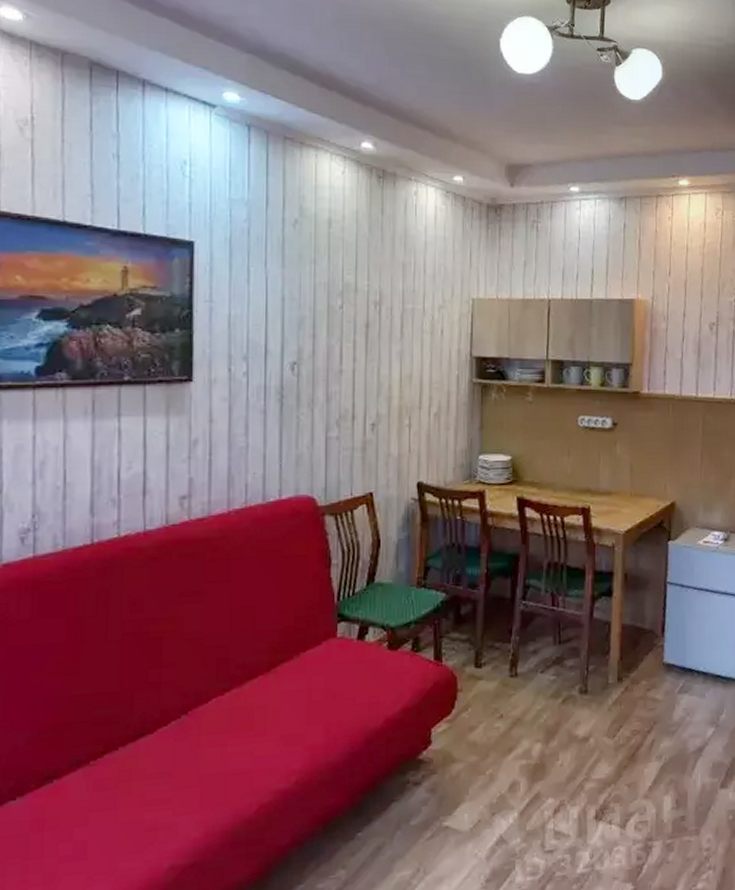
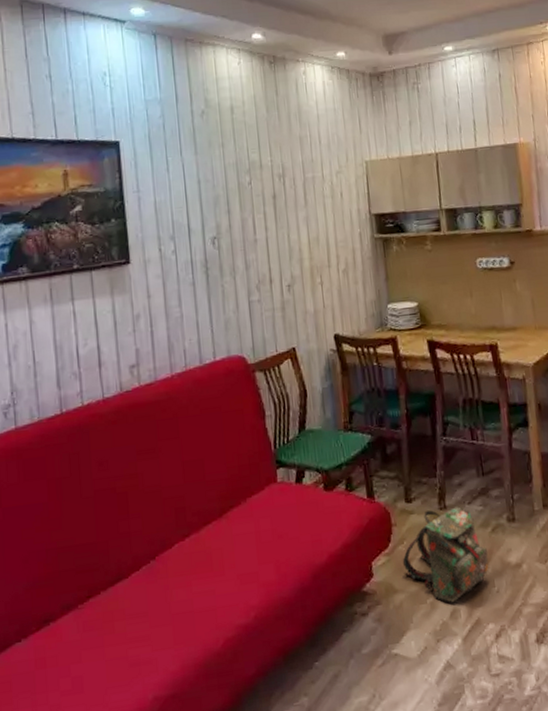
backpack: none [464,675,555,775] -> present [402,506,489,603]

